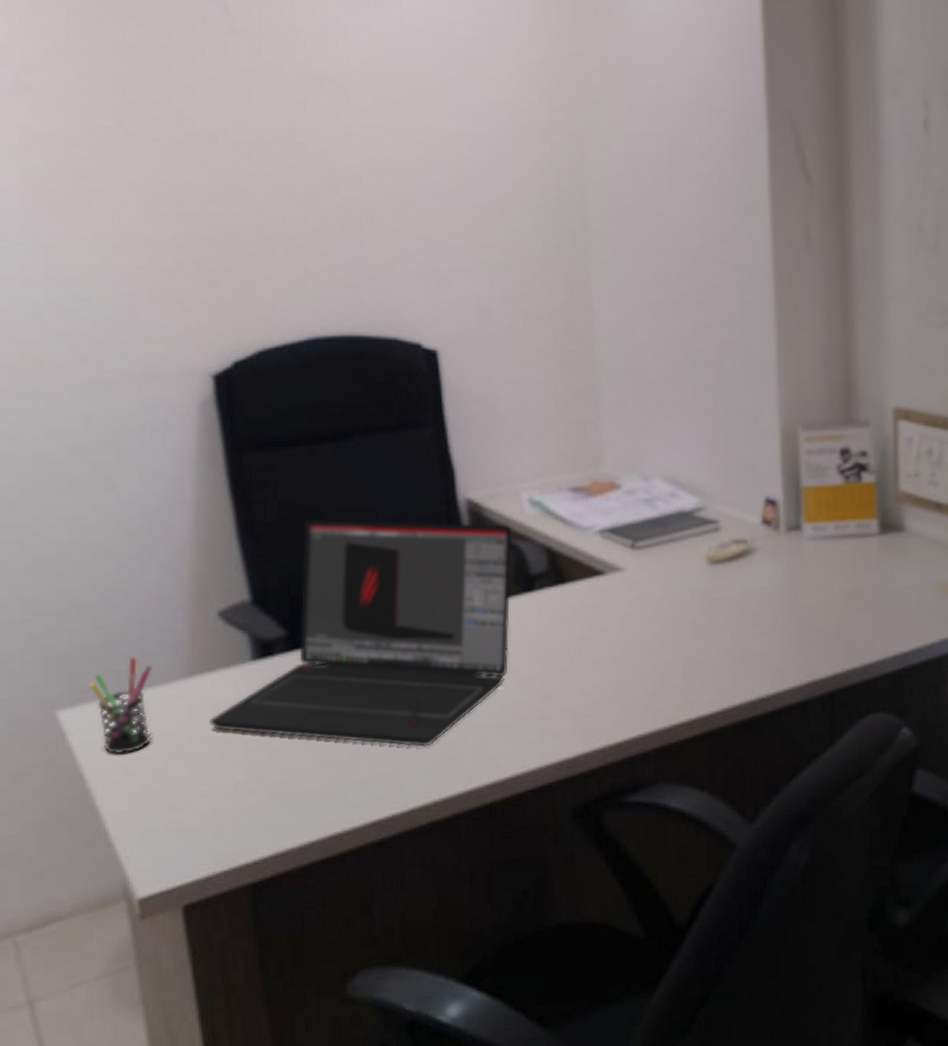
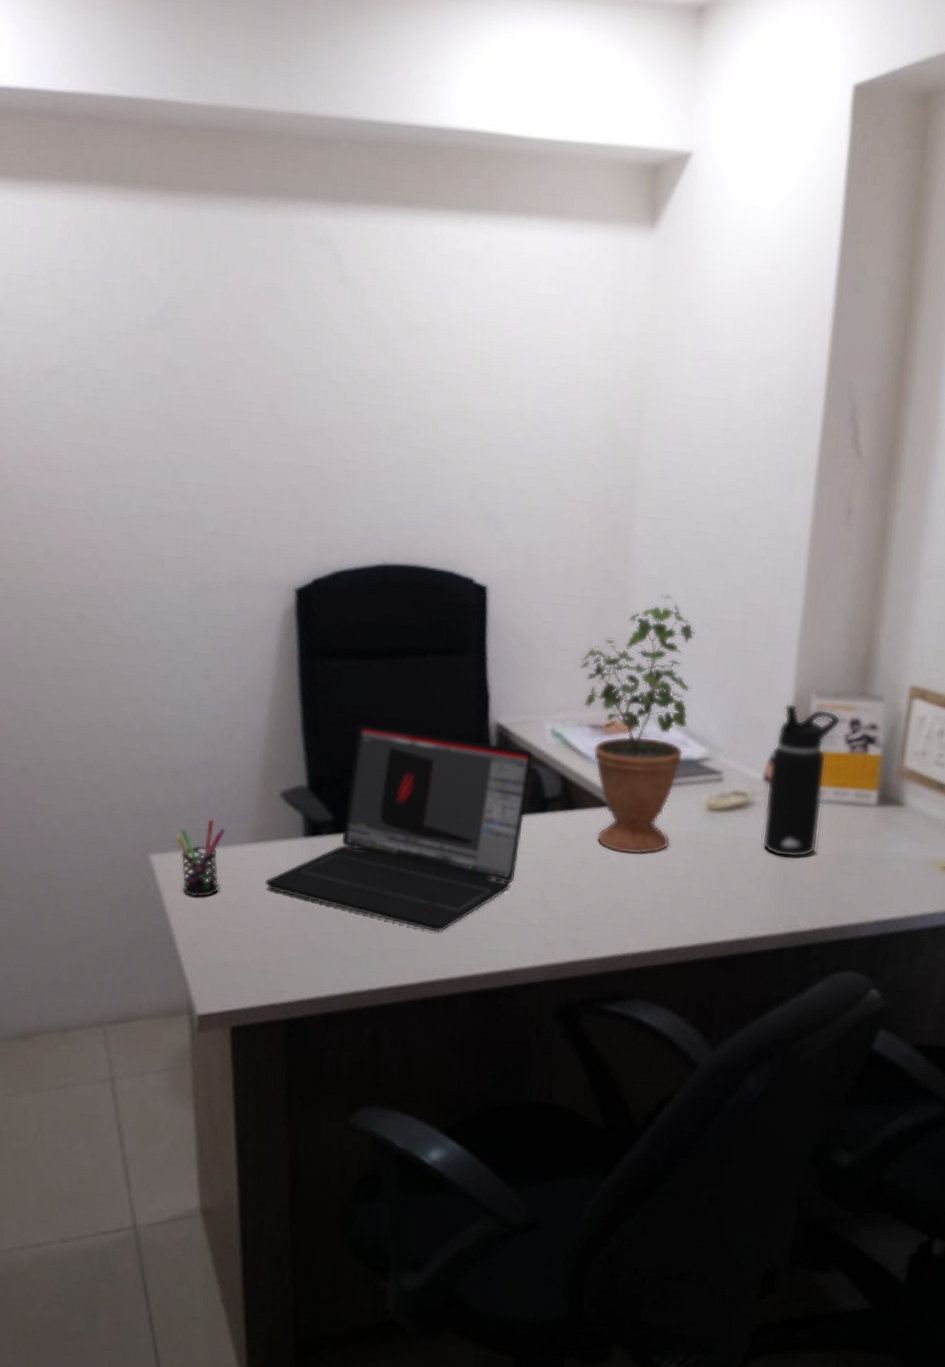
potted plant: none [550,340,675,624] -> present [579,594,695,855]
water bottle: none [765,439,832,602] -> present [762,702,842,858]

